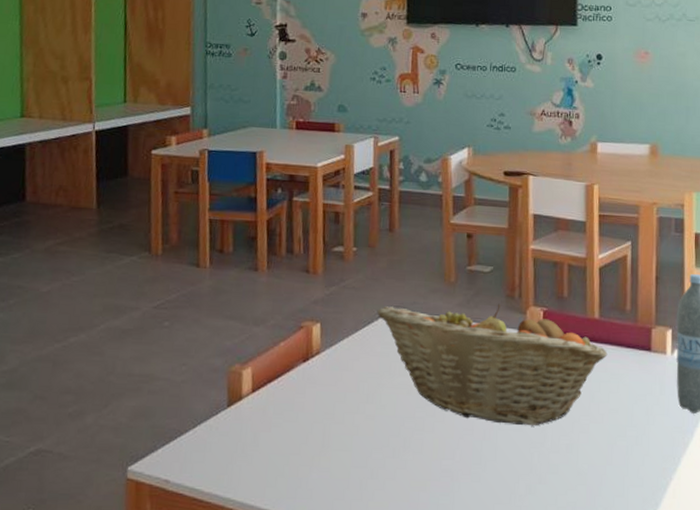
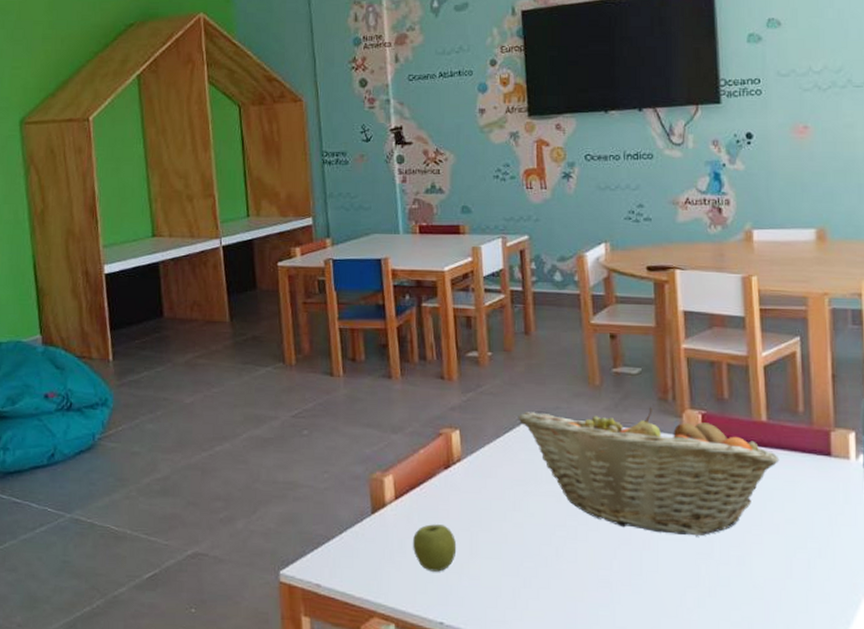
apple: none [266,417,310,465] -> present [413,524,457,572]

